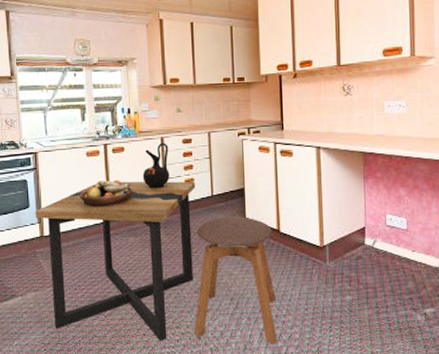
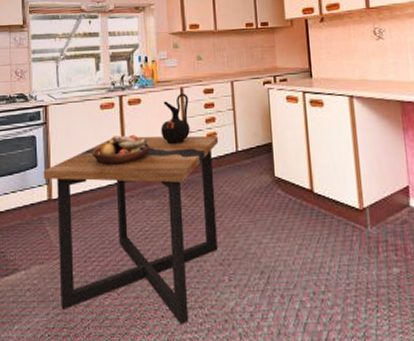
stool: present [194,217,278,345] -> none [219,175,316,328]

